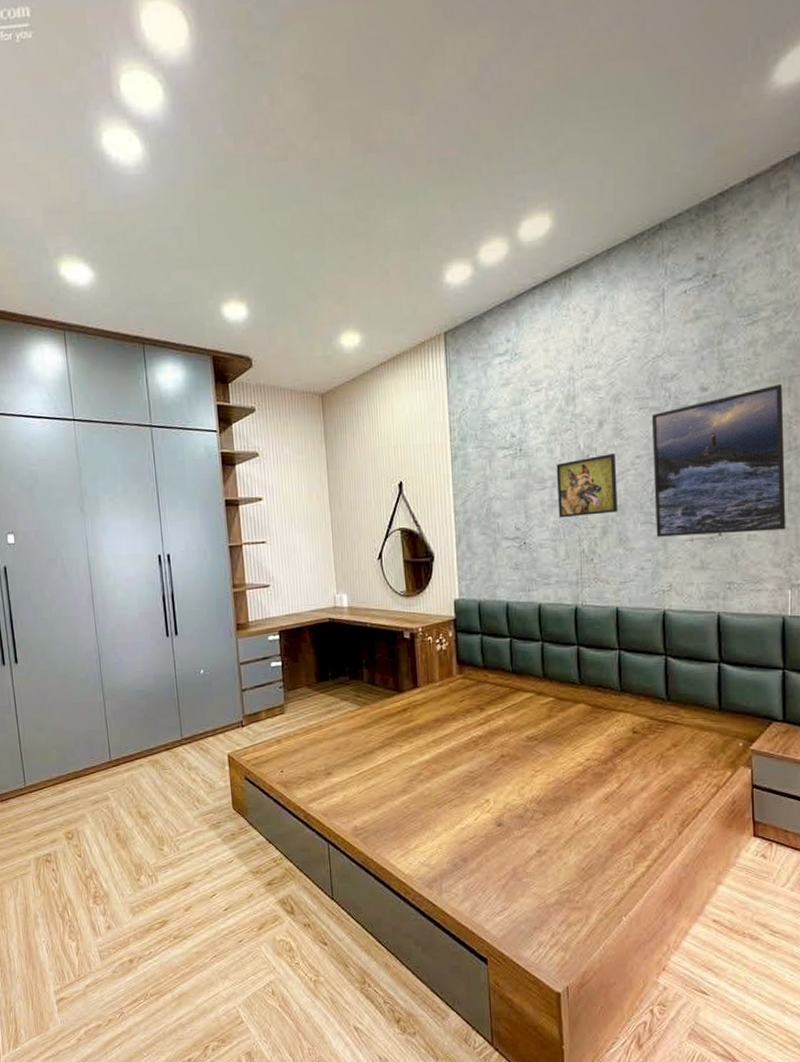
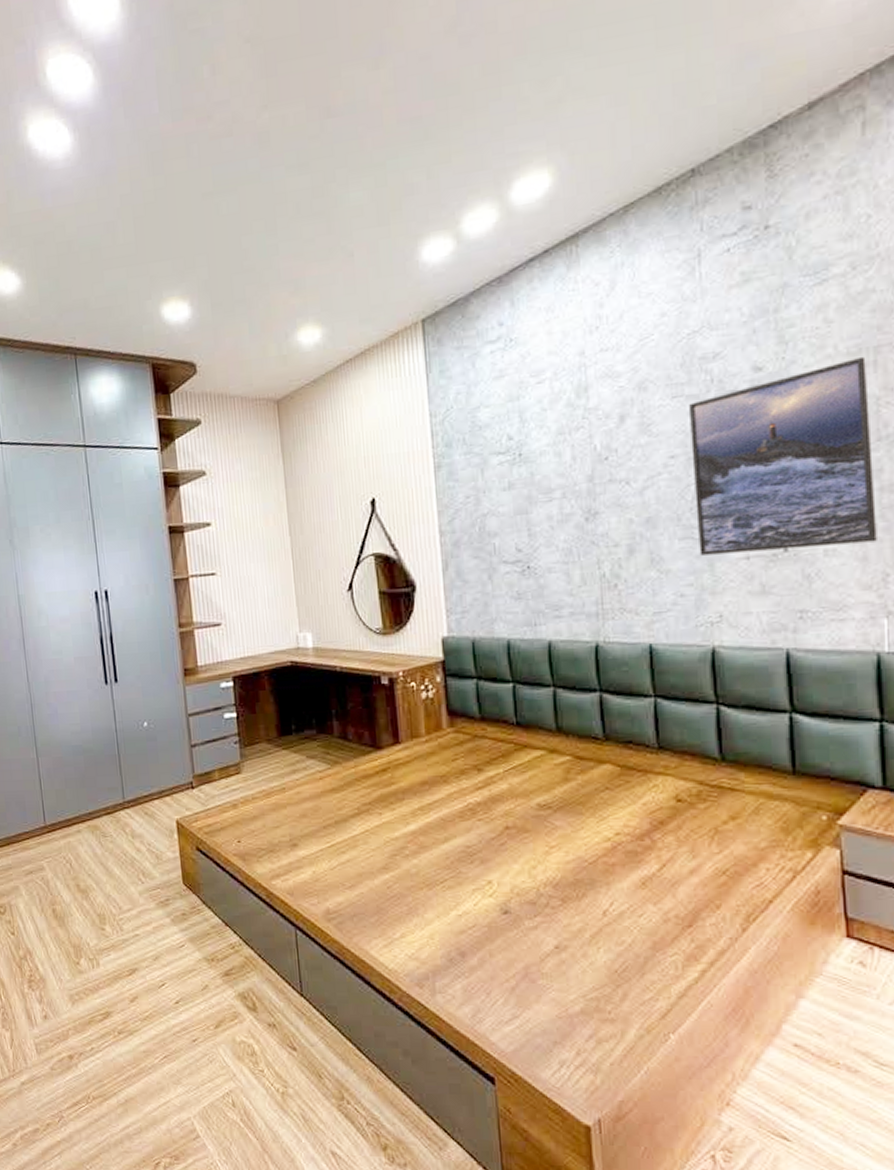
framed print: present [556,453,618,518] -> none [566,454,647,536]

